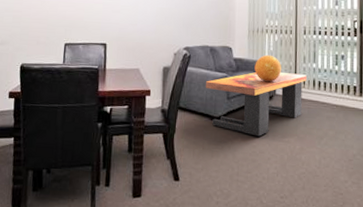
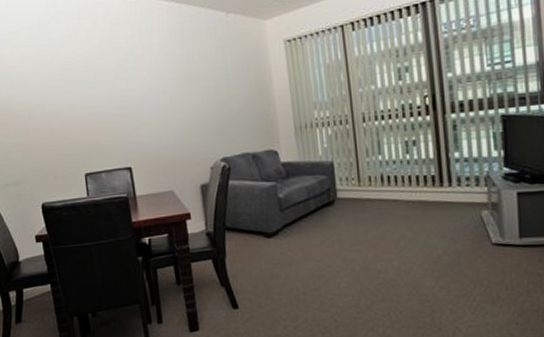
coffee table: present [205,72,306,137] -> none [252,169,372,249]
decorative sphere: present [254,54,281,83] -> none [307,152,341,186]

